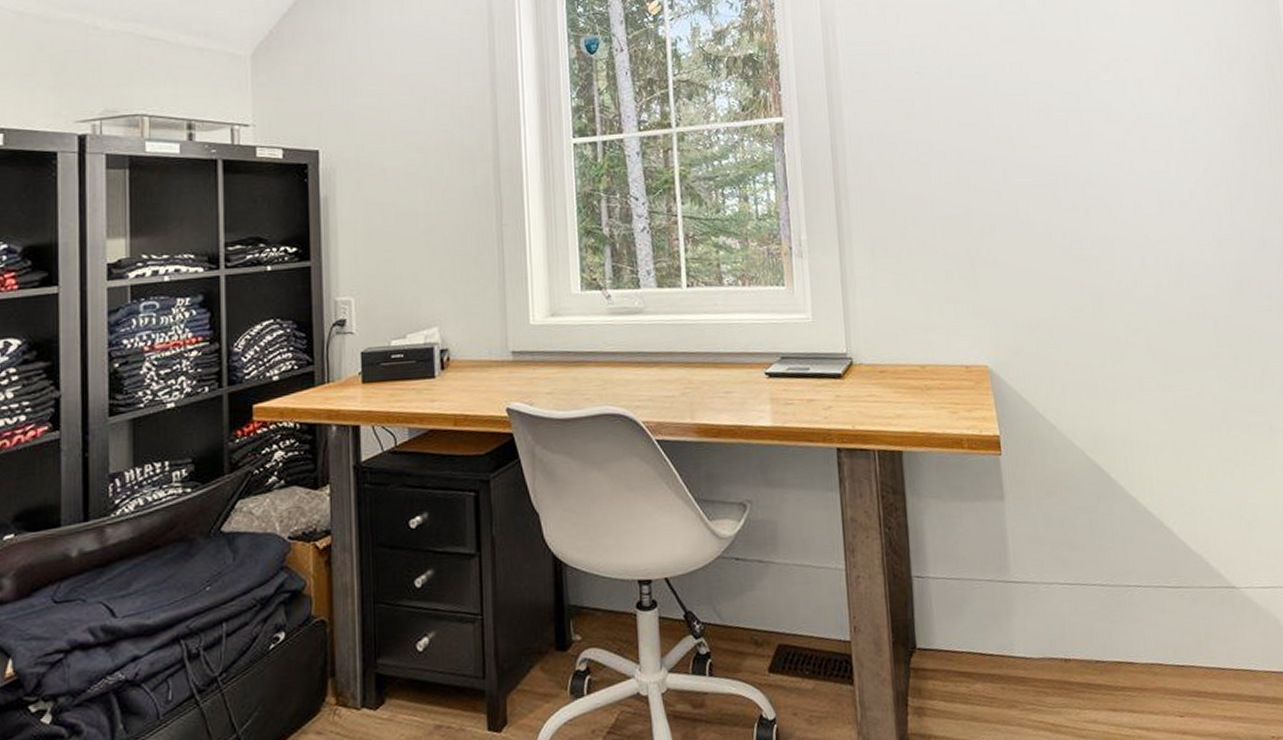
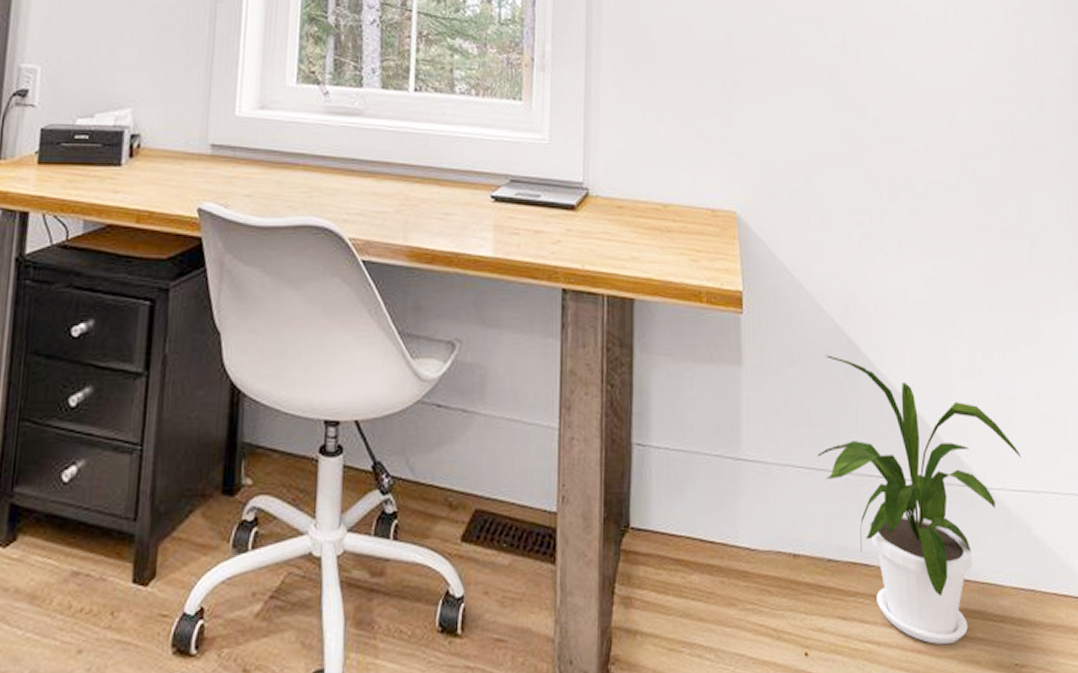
house plant: none [1079,484,1265,726] -> present [817,355,1021,645]

